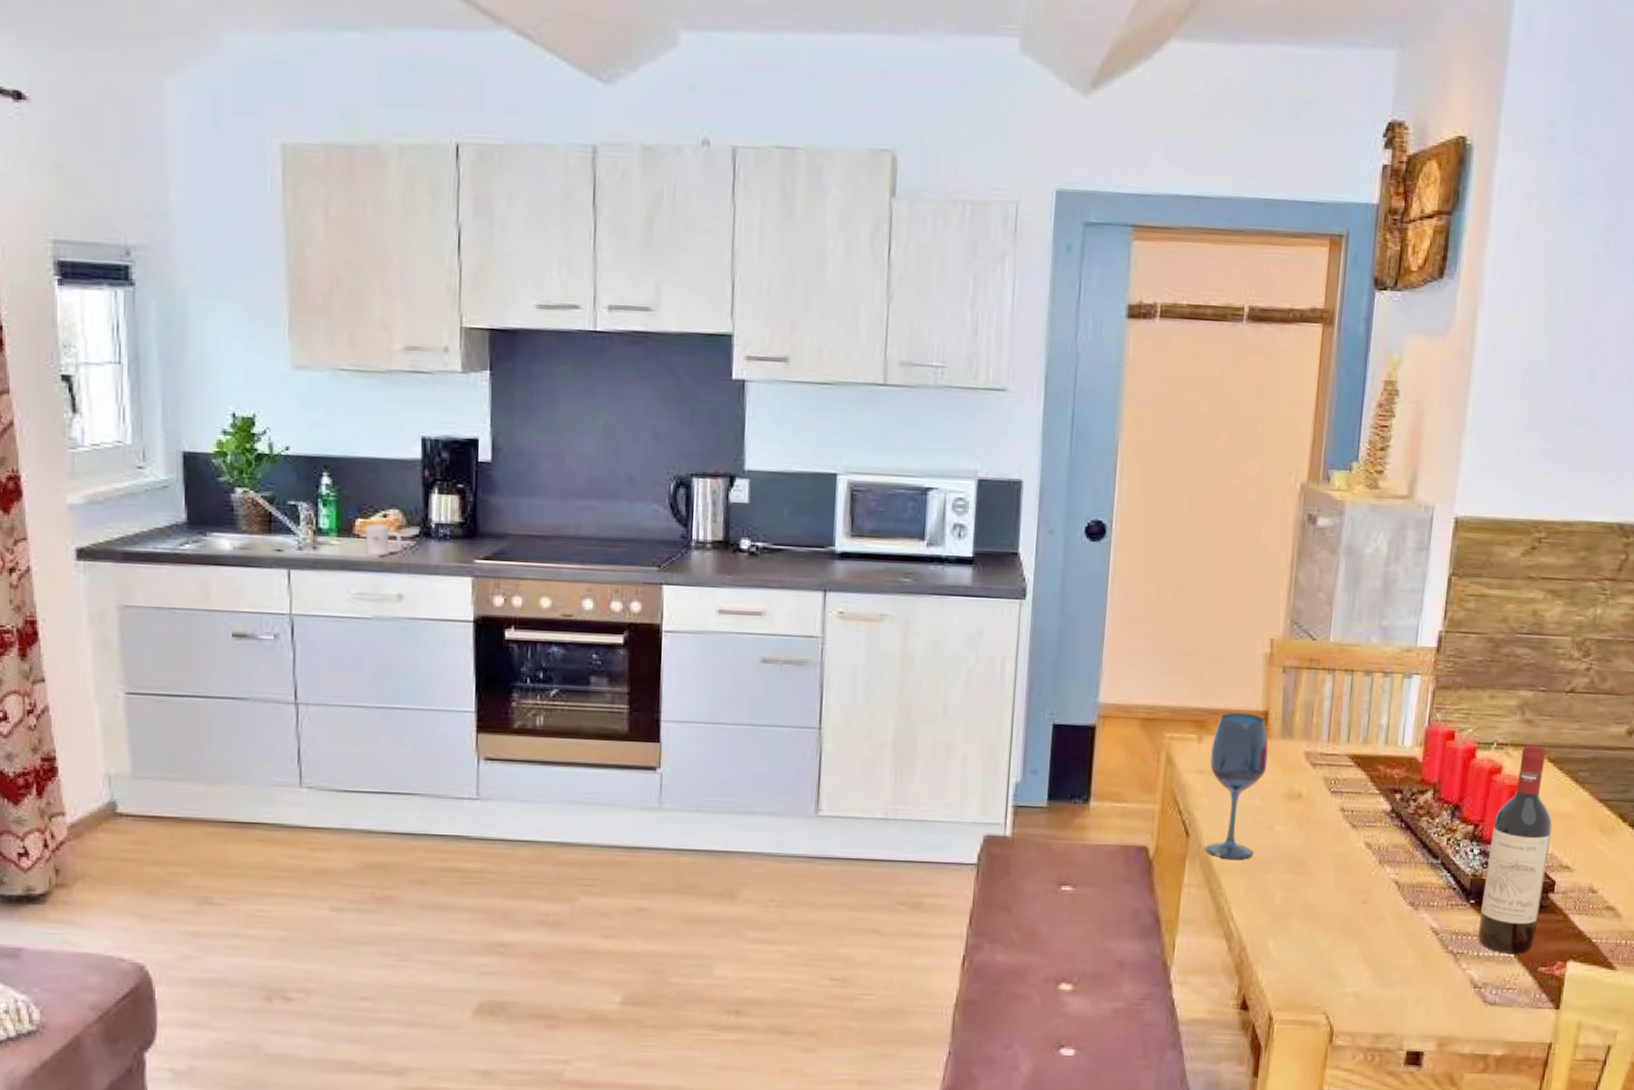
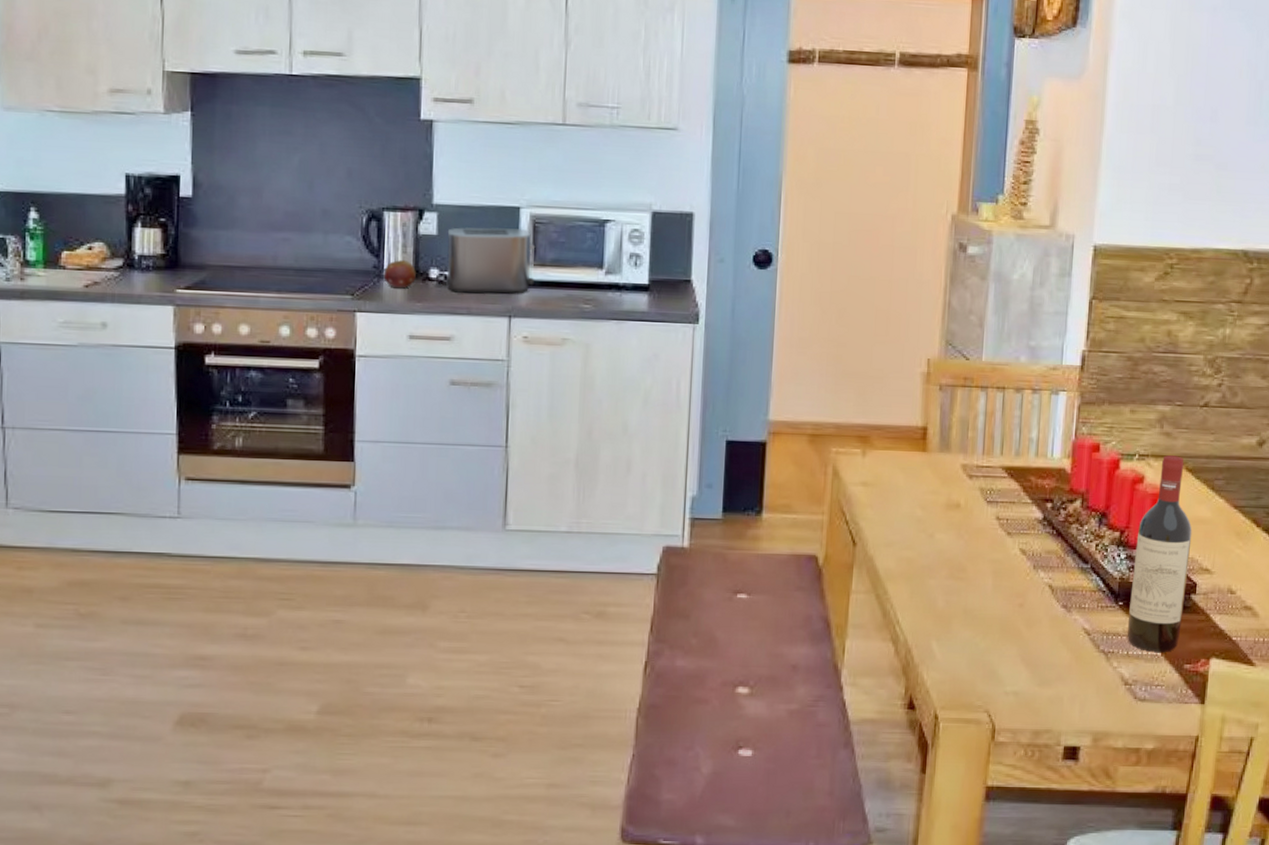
mug: present [364,524,402,556] -> none [69,256,107,287]
fruit: none [692,530,726,560] -> present [383,260,416,289]
toaster: none [758,495,852,566] -> present [446,227,534,294]
wineglass: present [1205,712,1269,859] -> none [871,428,928,566]

